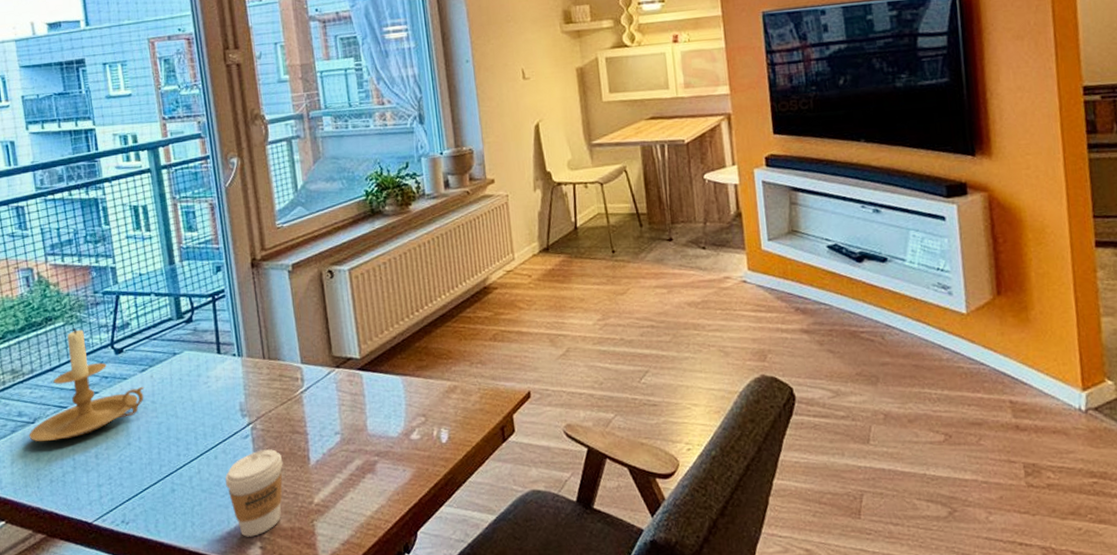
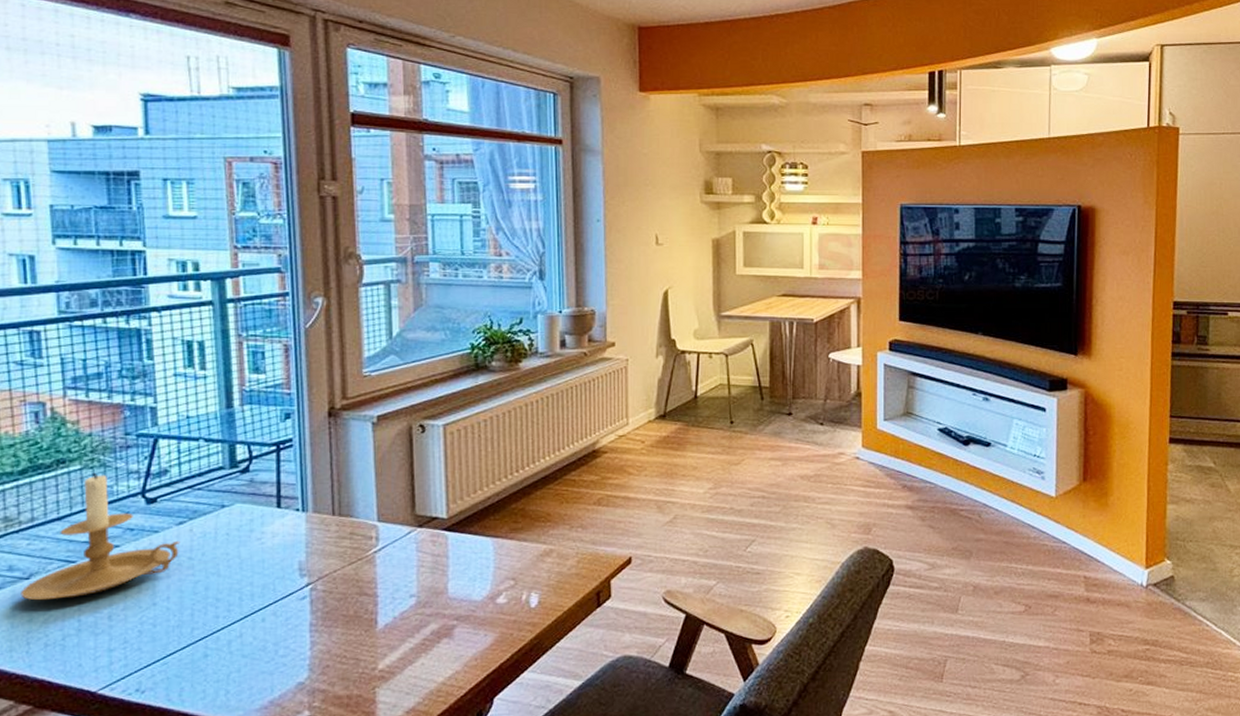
coffee cup: present [225,449,283,537] -> none [273,612,345,706]

